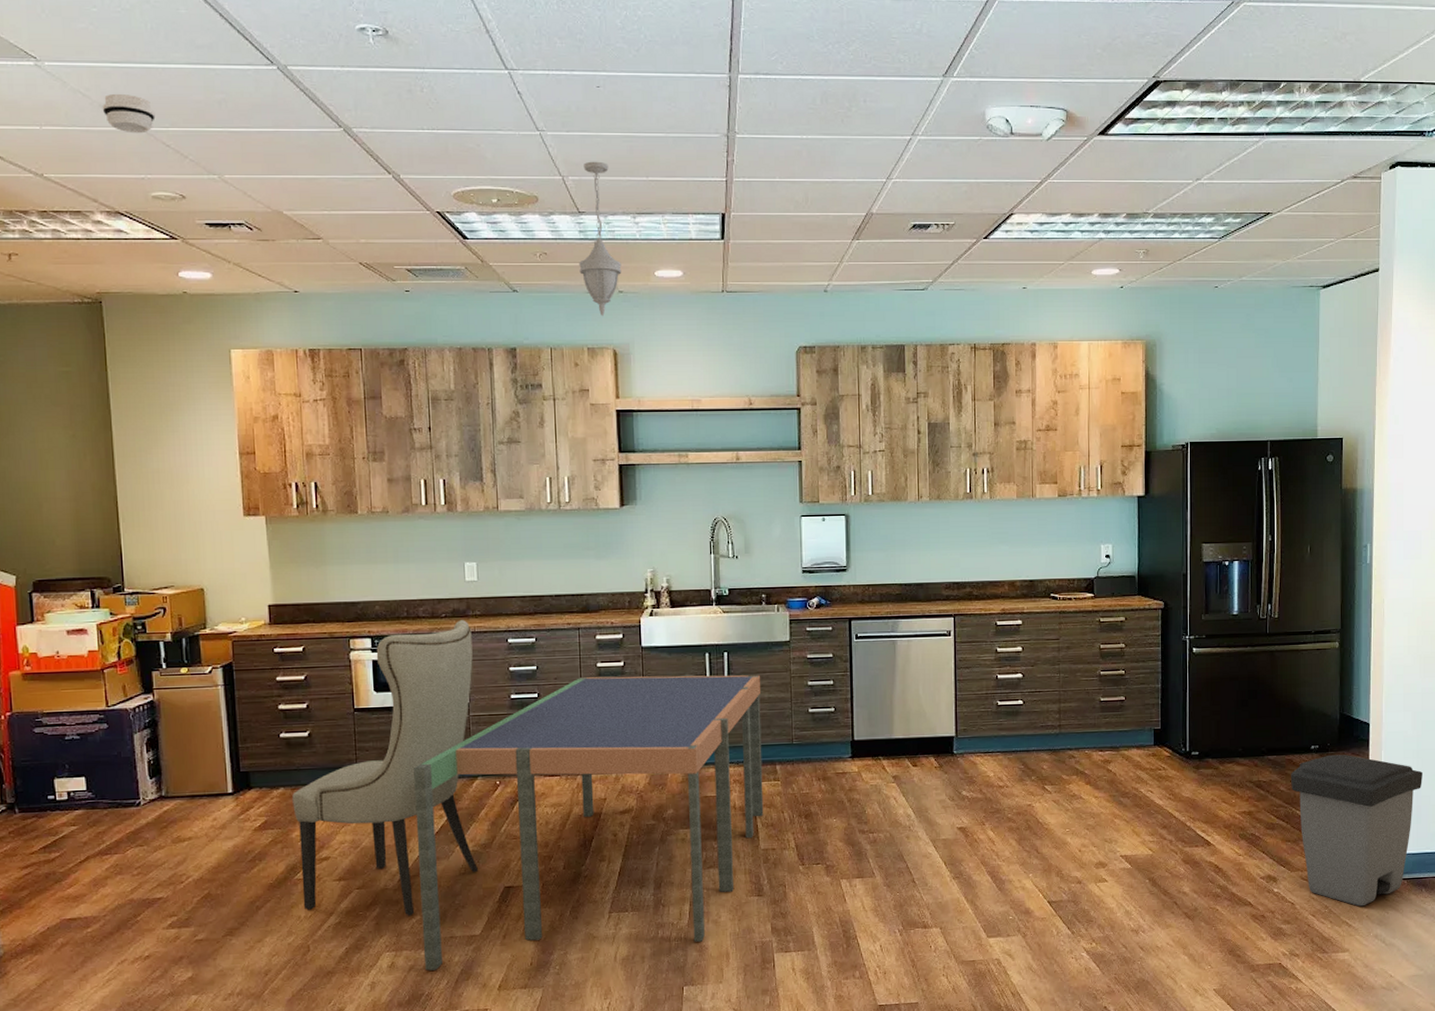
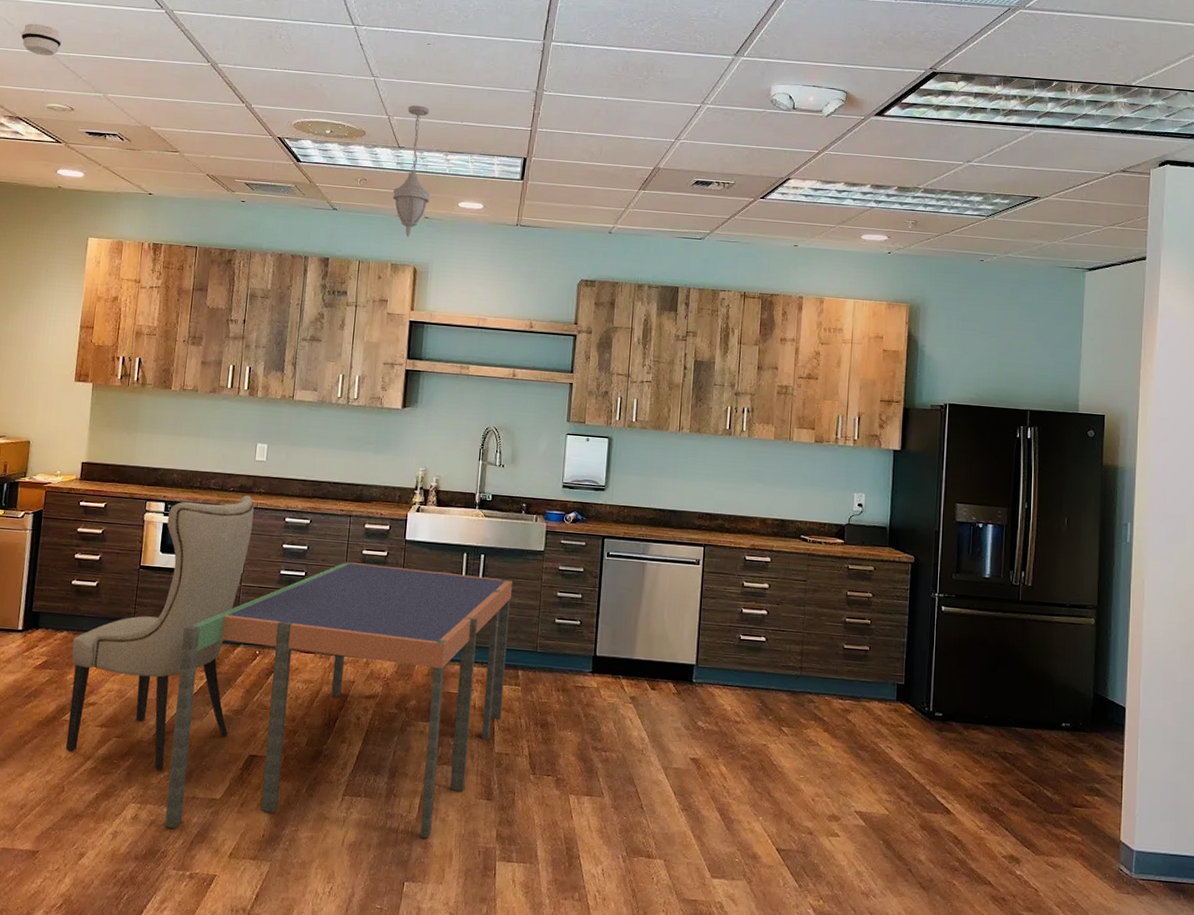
trash can: present [1291,754,1422,907] -> none [1039,735,1182,905]

